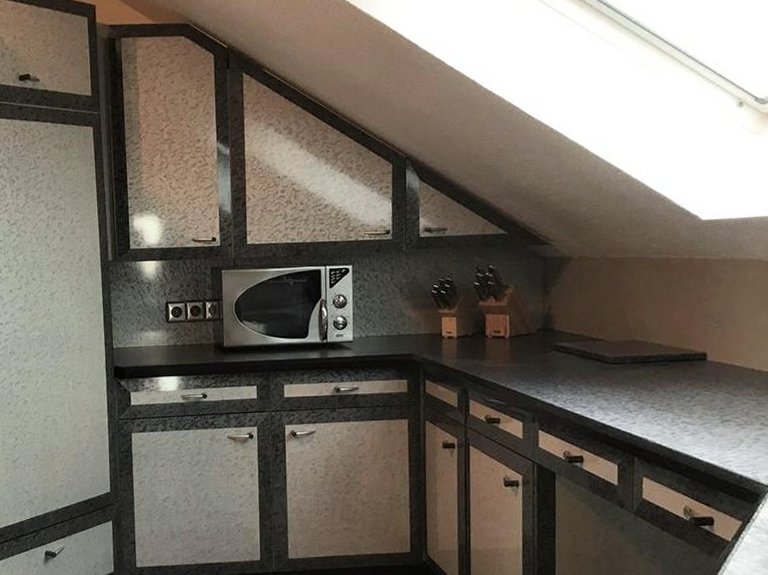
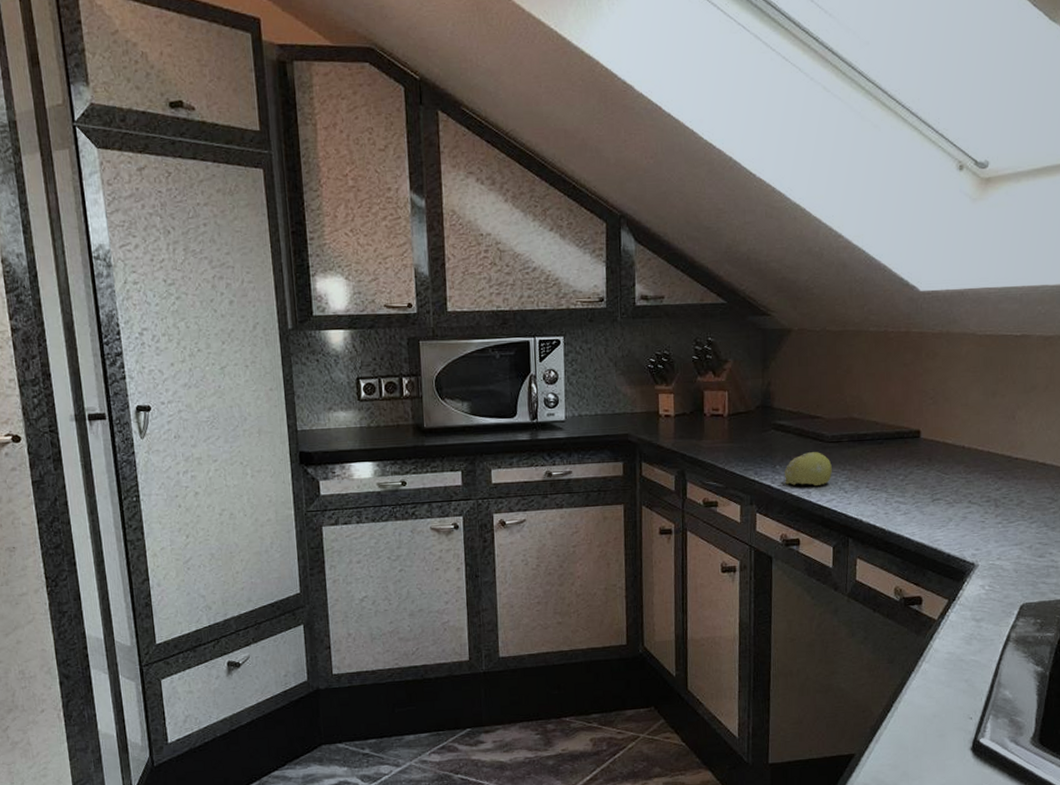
fruit: none [567,373,615,405] -> present [784,452,832,486]

